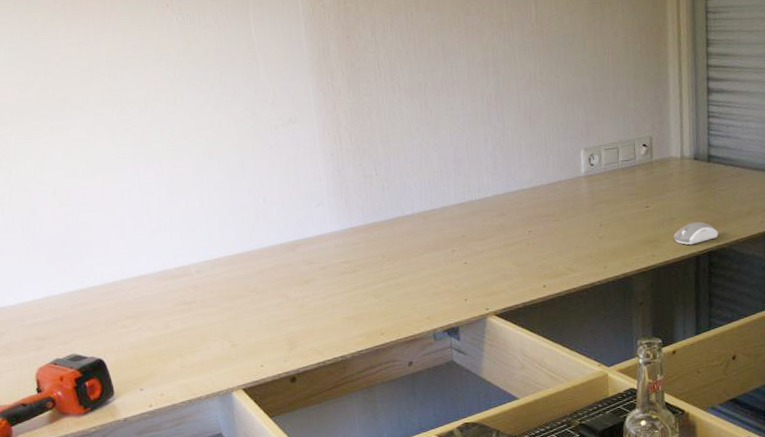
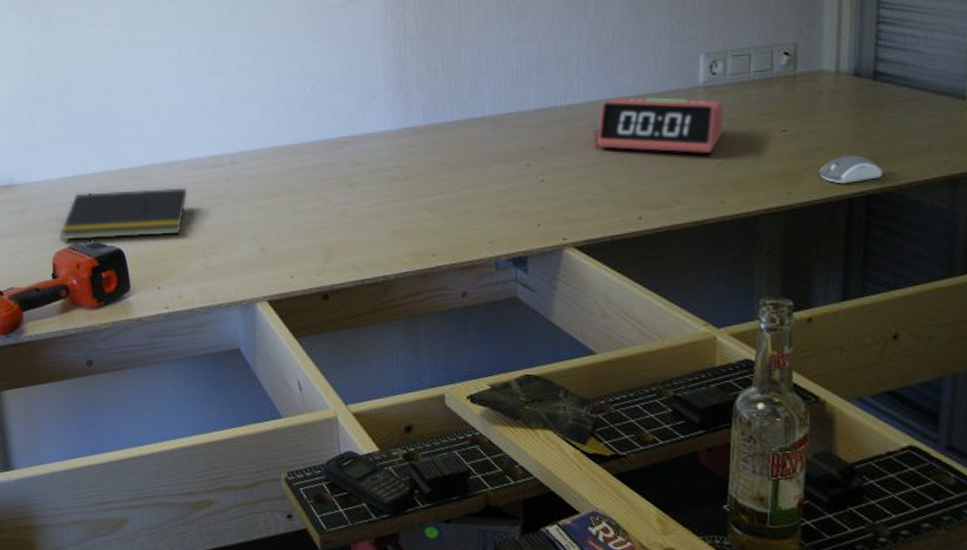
notepad: none [39,298,160,357] -> present [60,187,188,241]
alarm clock: none [506,185,602,232] -> present [596,97,724,154]

